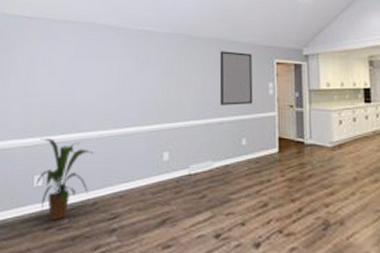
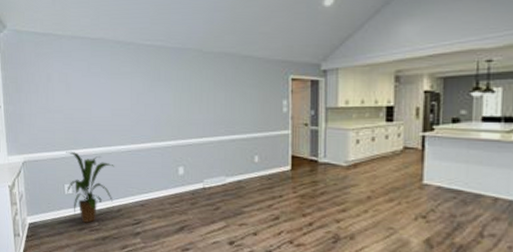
home mirror: present [219,51,253,105] -> none [231,66,266,123]

